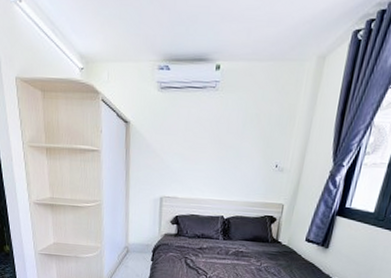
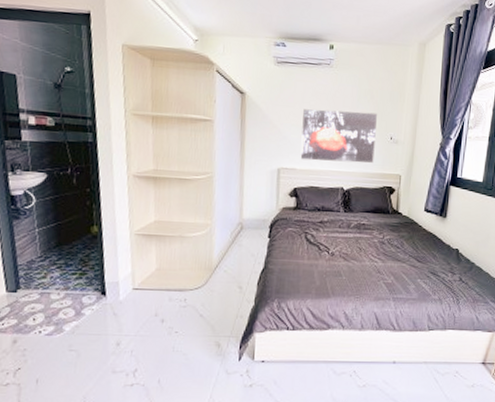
wall art: none [182,137,263,192] -> present [300,109,377,163]

